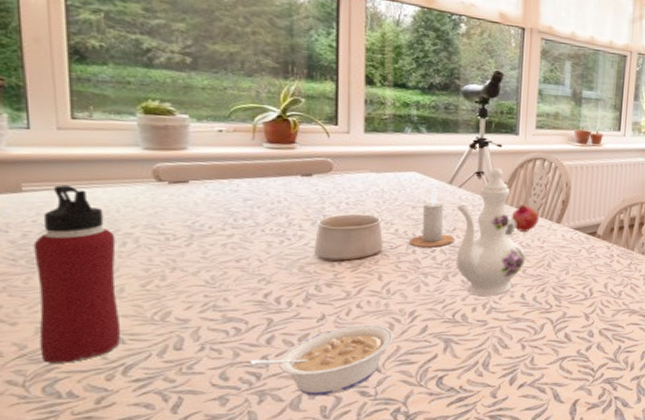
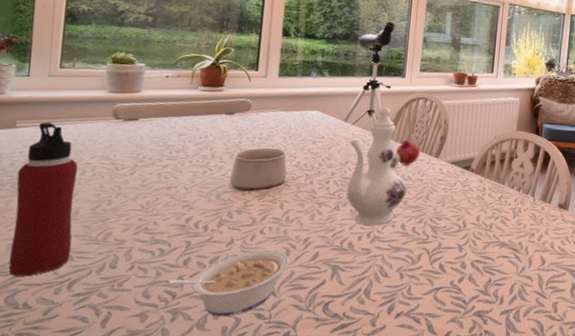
candle: present [409,189,455,248] -> none [308,126,347,179]

